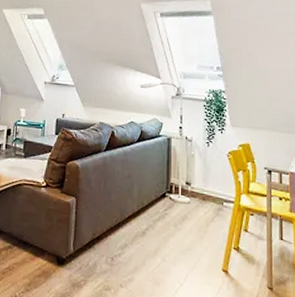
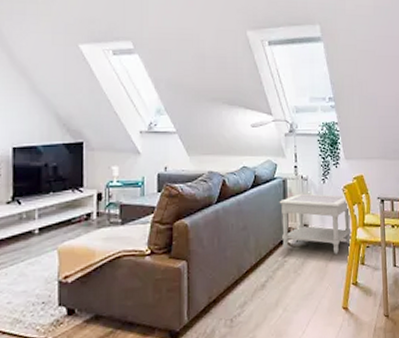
side table: none [163,152,235,216] -> present [279,193,352,254]

